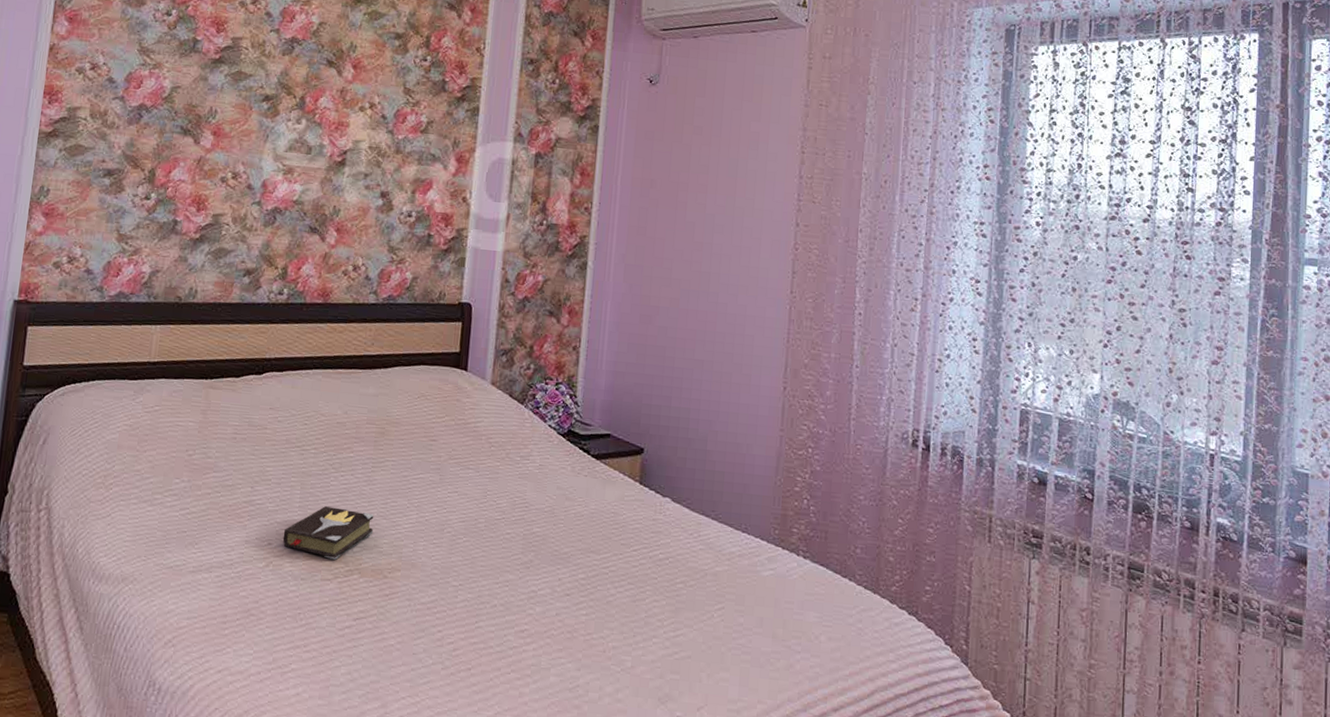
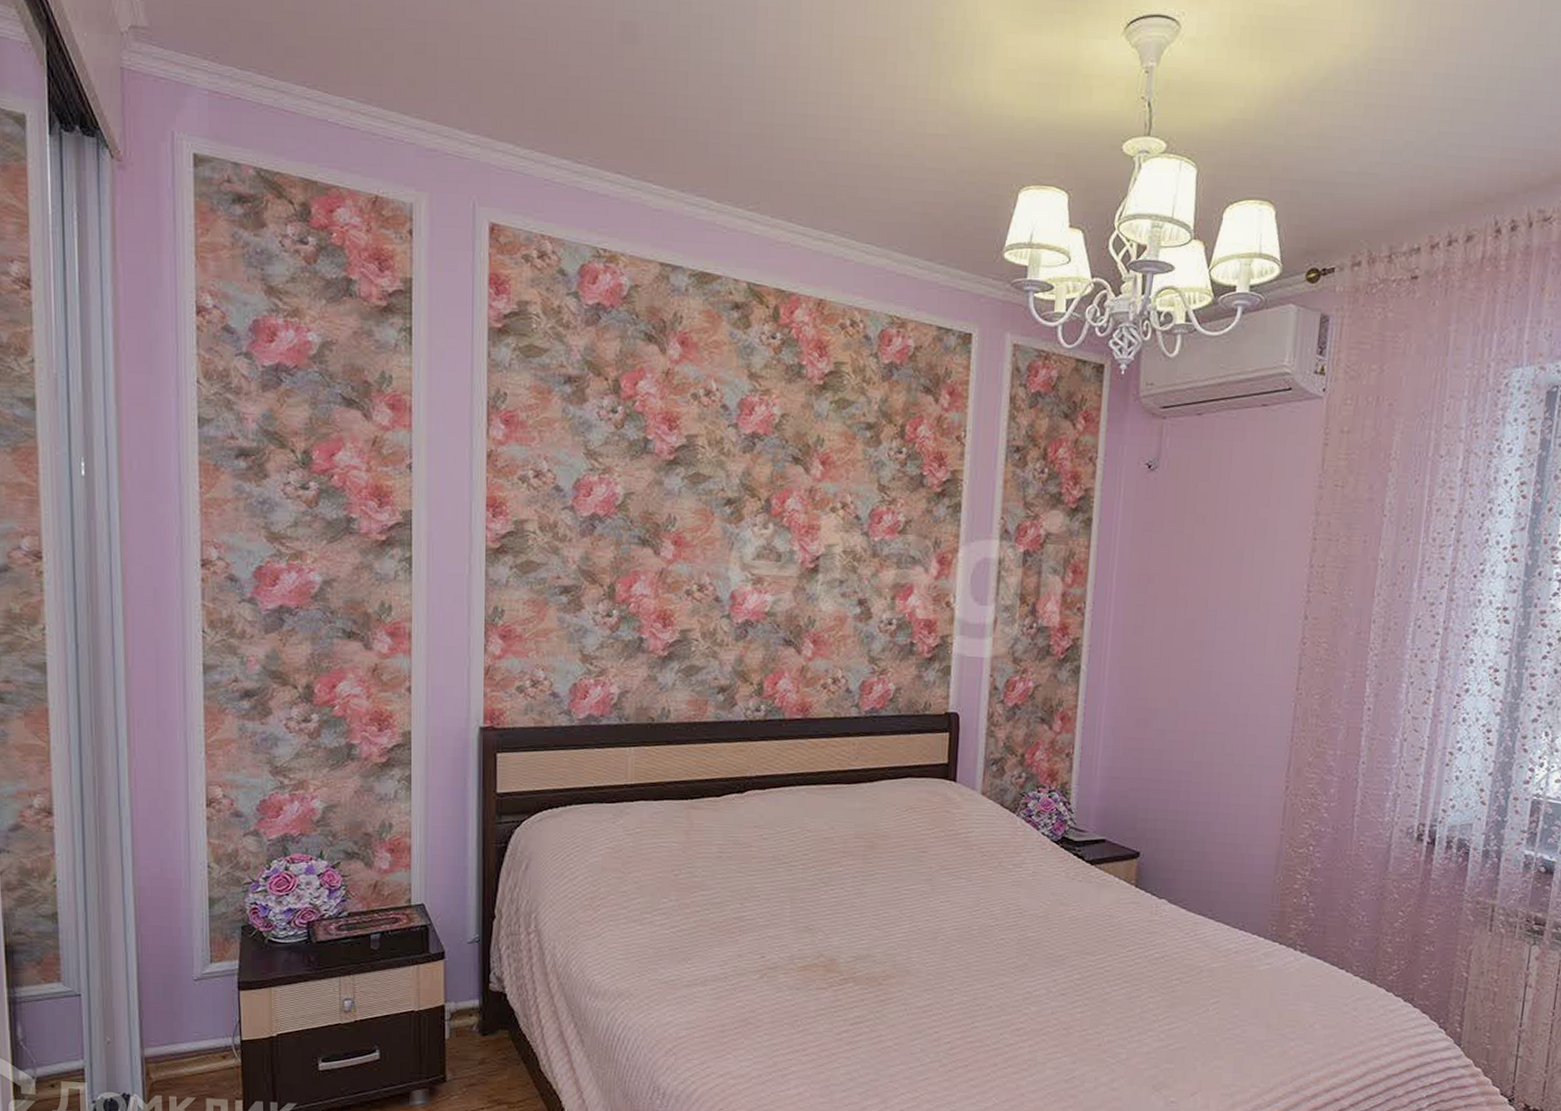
hardback book: present [283,506,374,560] -> none [775,919,867,969]

